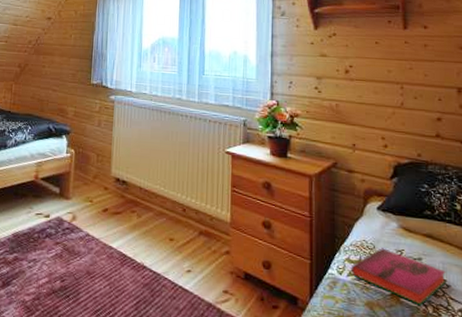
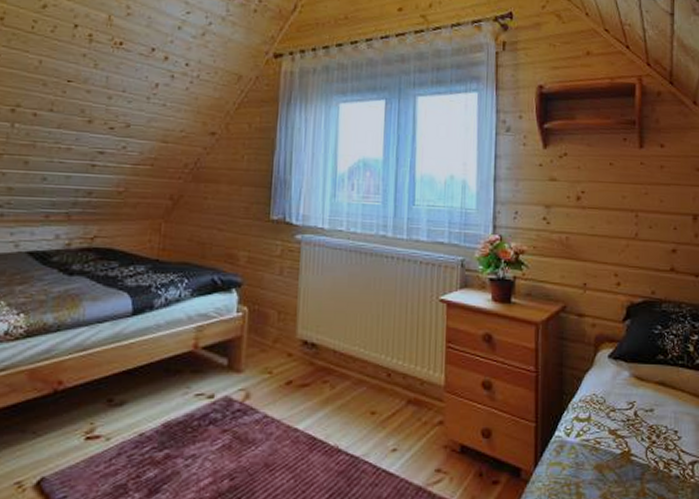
hardback book: present [351,248,446,305] -> none [579,401,678,462]

